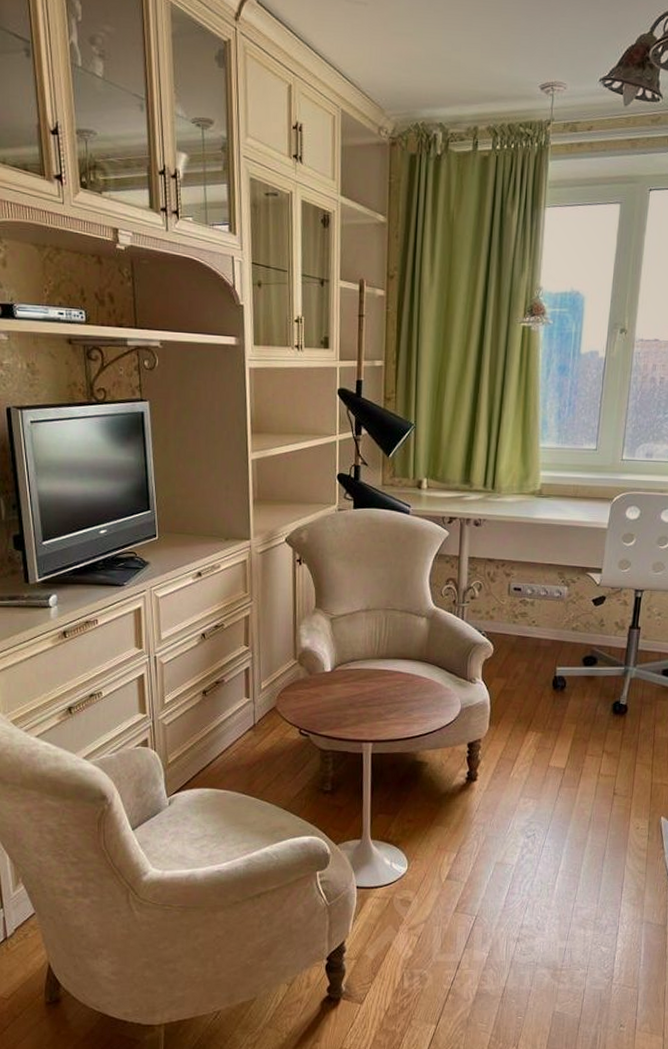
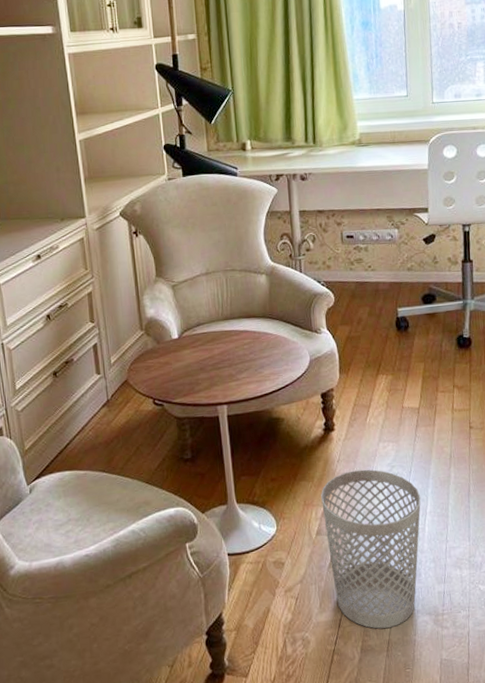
wastebasket: none [455,822,555,976] -> present [321,469,421,629]

